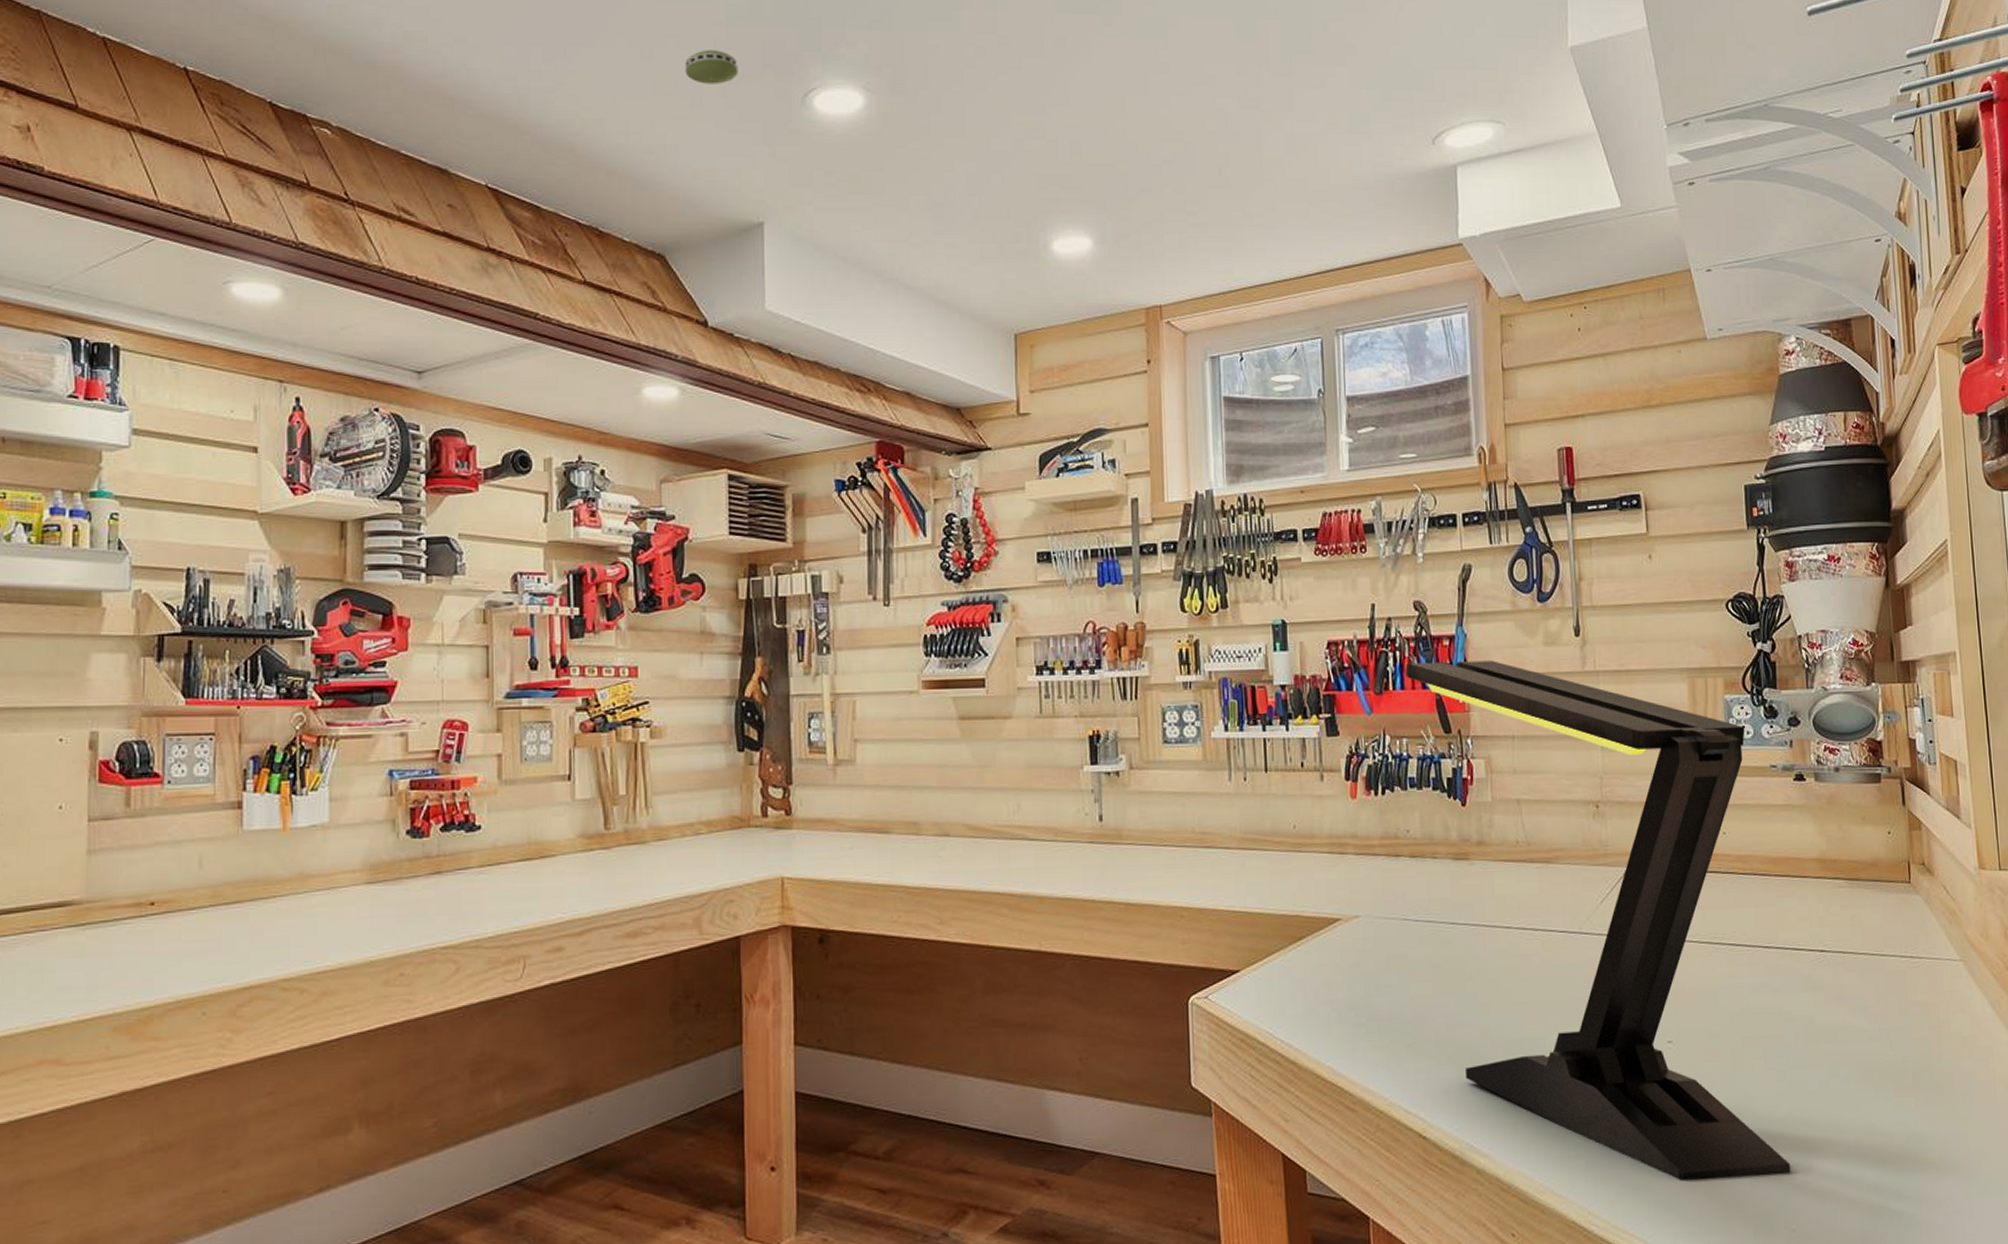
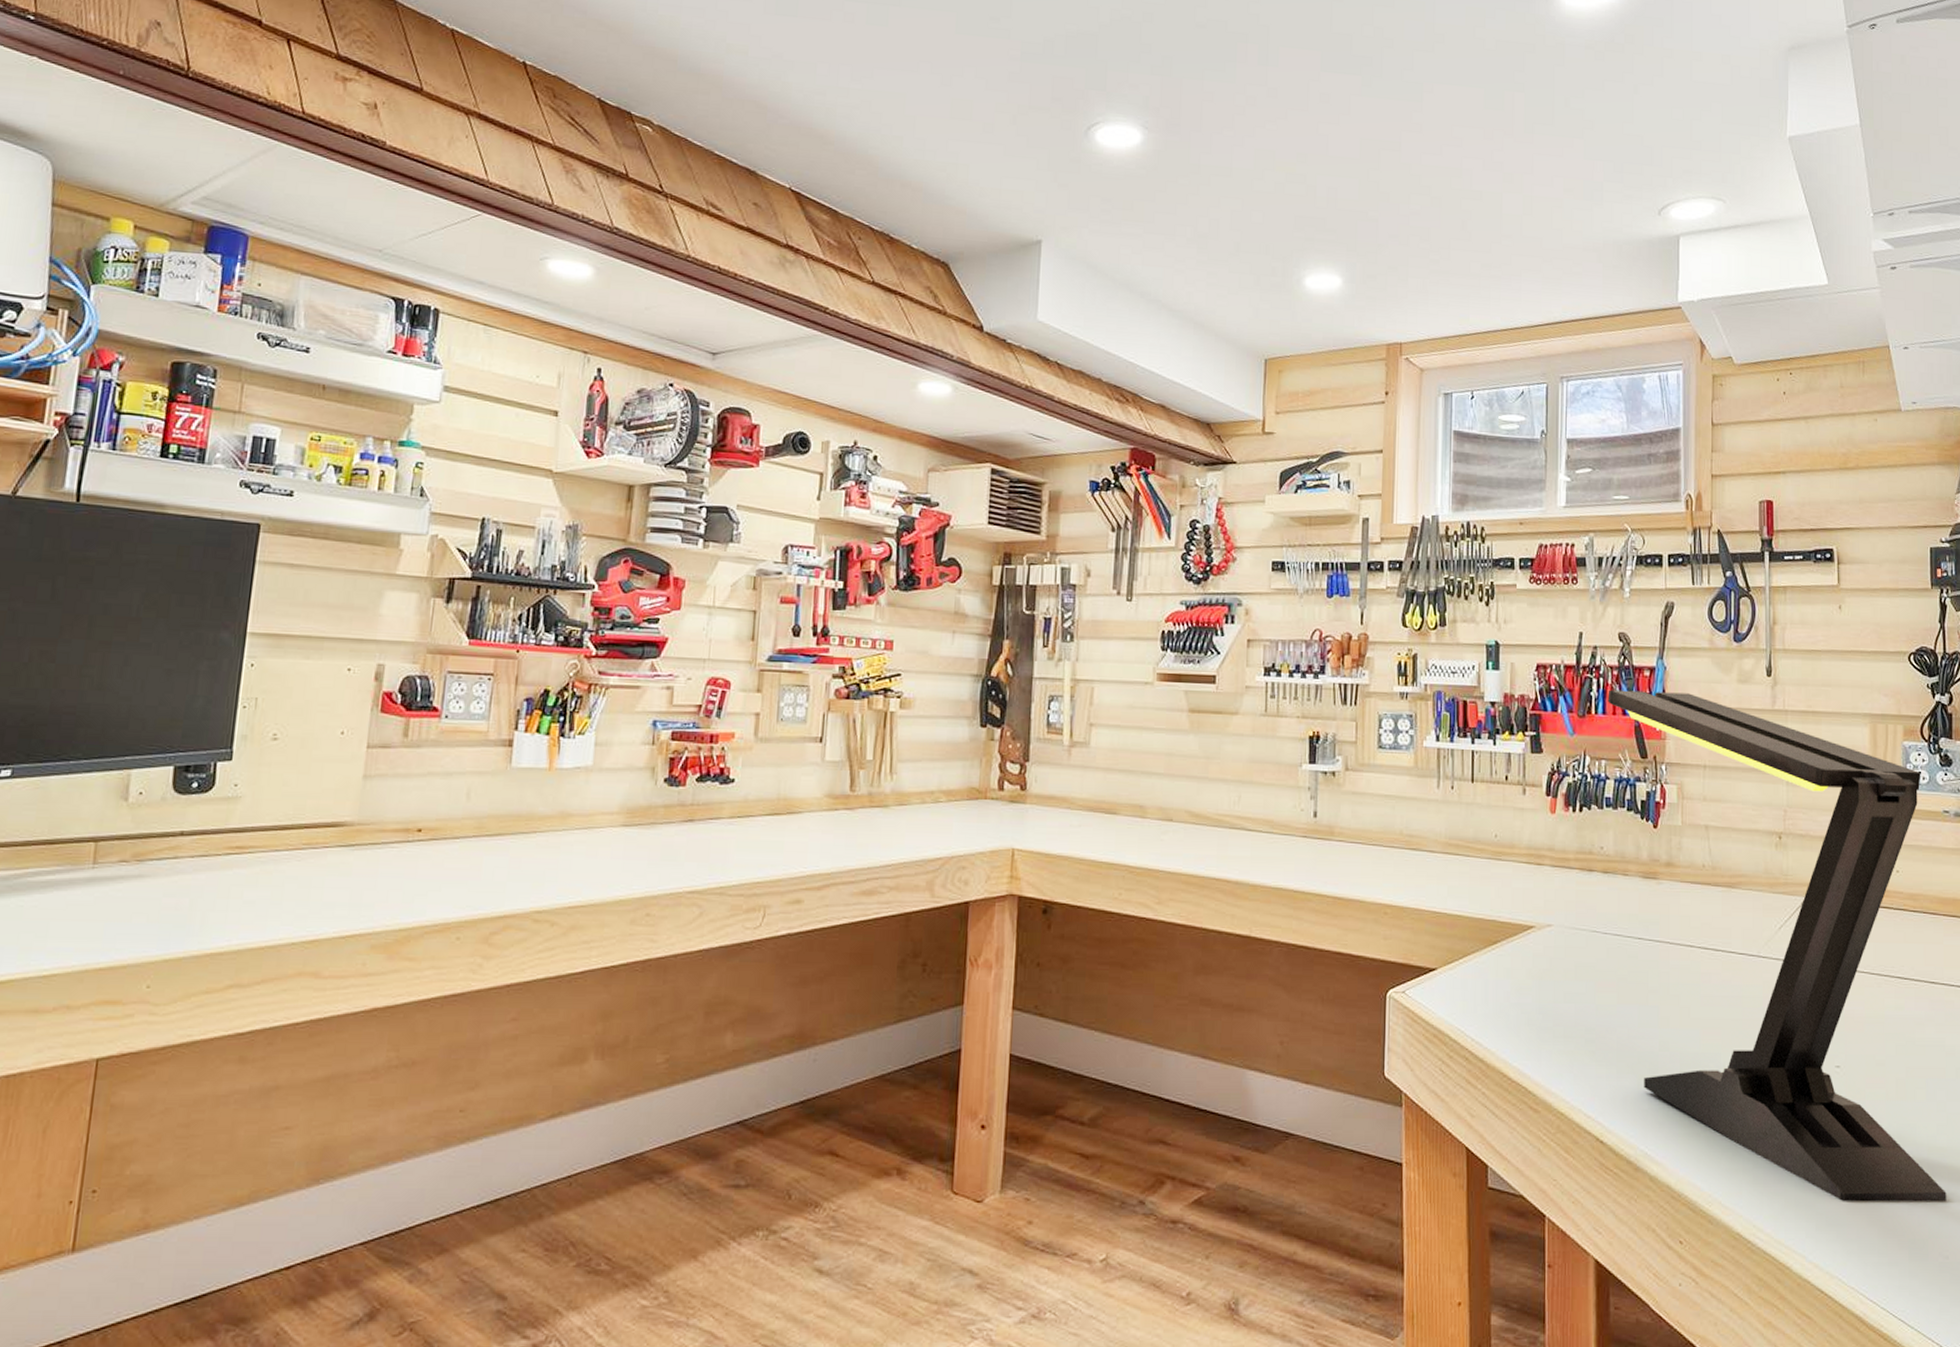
smoke detector: present [685,50,738,84] -> none [980,81,1029,113]

